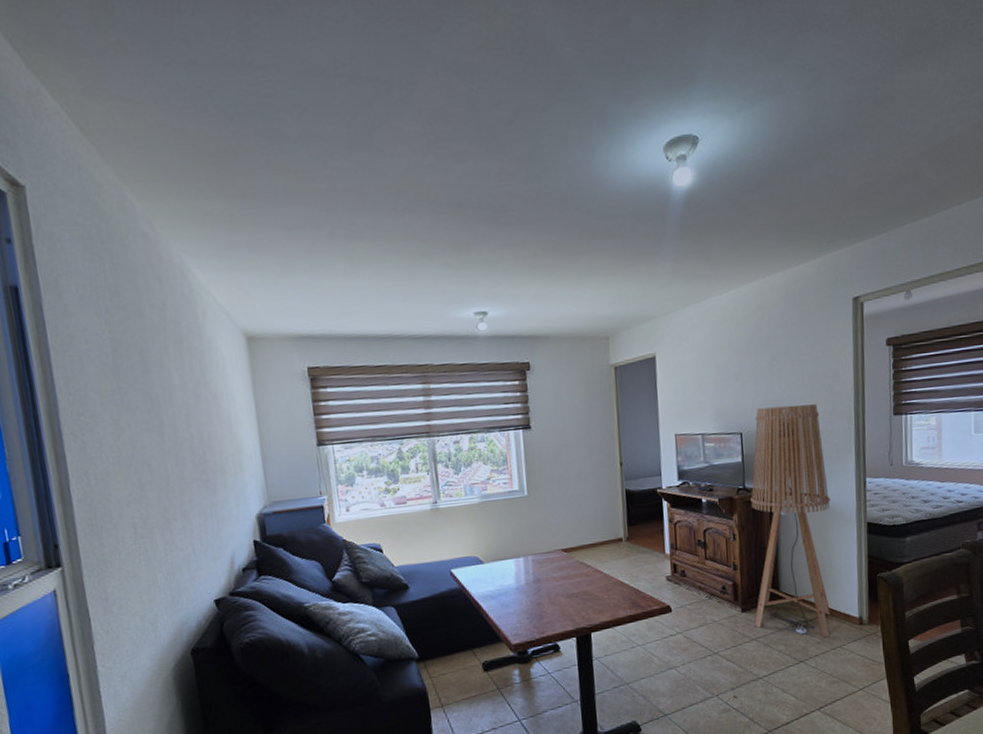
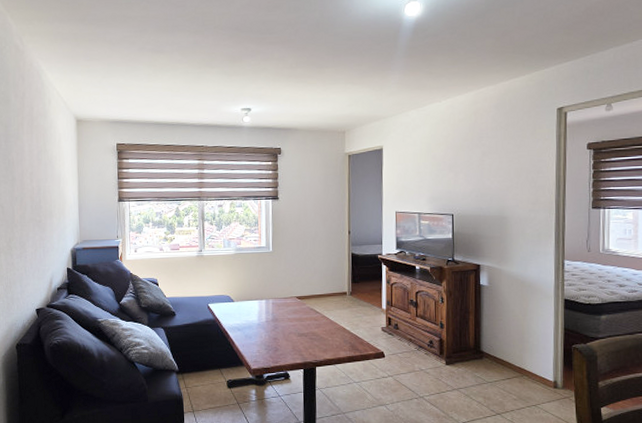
floor lamp: present [751,404,831,637] -> none [457,194,530,395]

